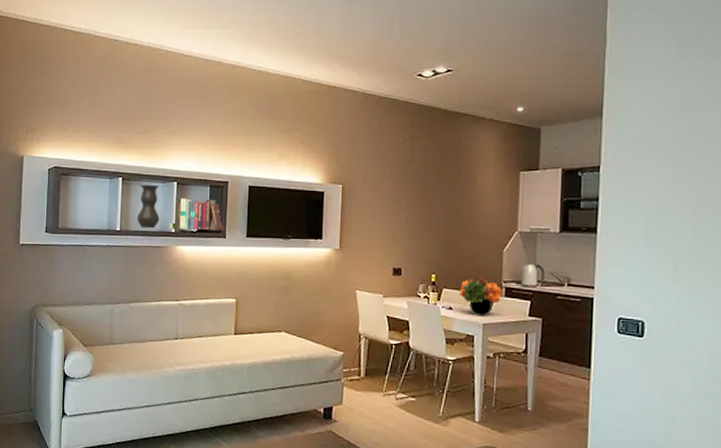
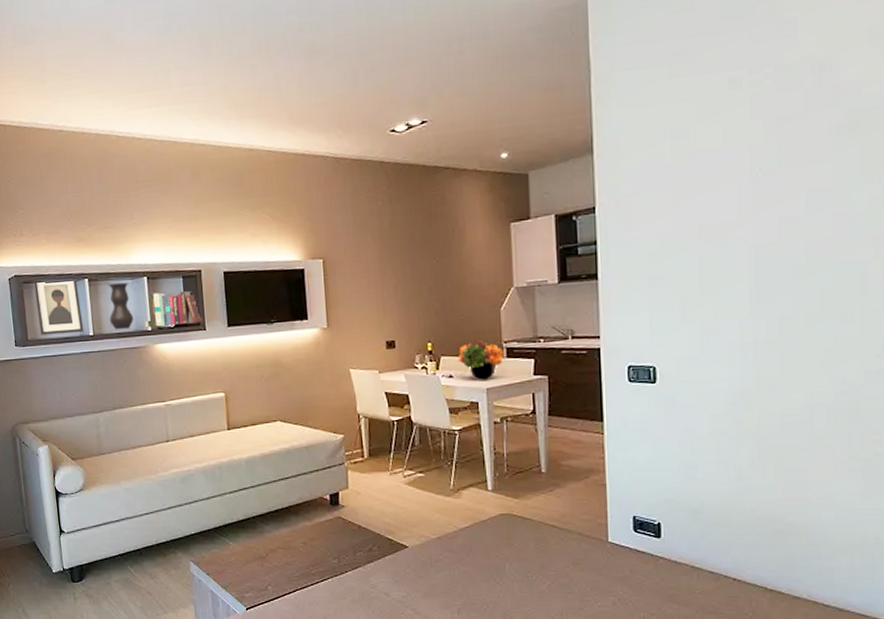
picture frame: none [70,176,112,227] -> present [33,281,84,336]
kettle: present [521,263,544,289] -> none [522,319,546,346]

